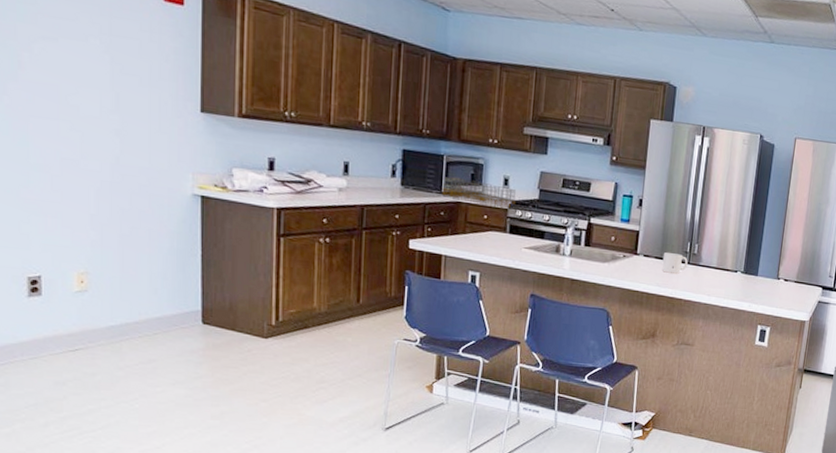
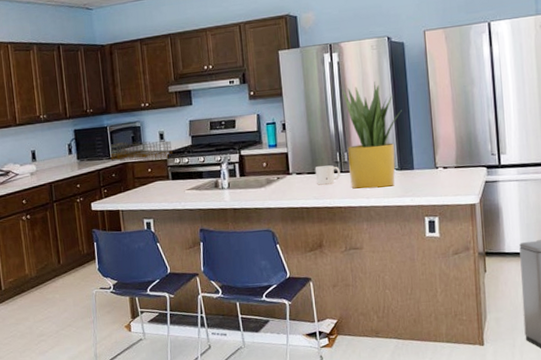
planter: none [695,177,759,288] -> present [341,81,402,189]

